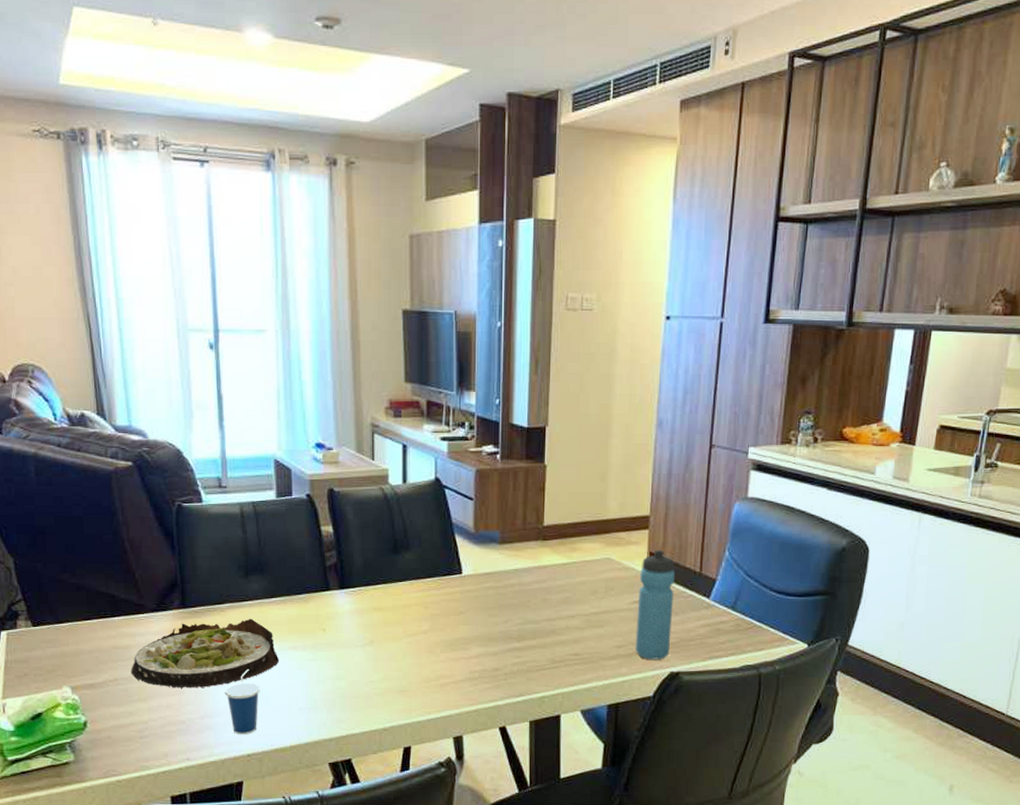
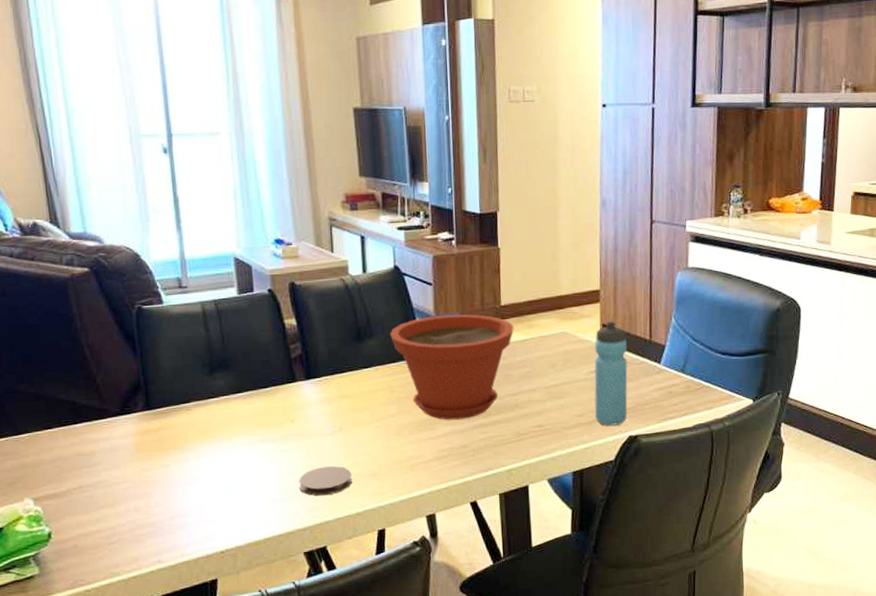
salad plate: present [131,618,280,688] -> none [95,415,249,491]
cup: present [225,668,260,735] -> none [194,465,231,532]
coaster: none [328,678,381,708] -> present [299,466,353,496]
plant pot: none [427,532,556,641] -> present [390,314,514,420]

